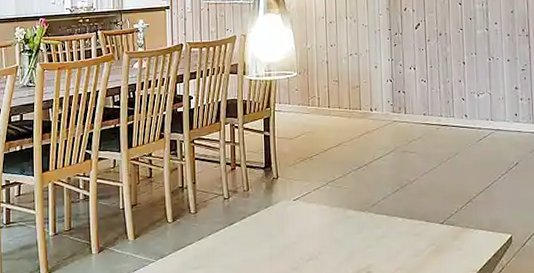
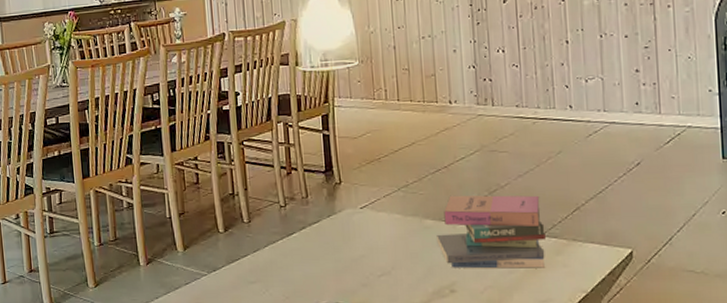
books: none [357,189,445,253] -> present [437,195,546,269]

